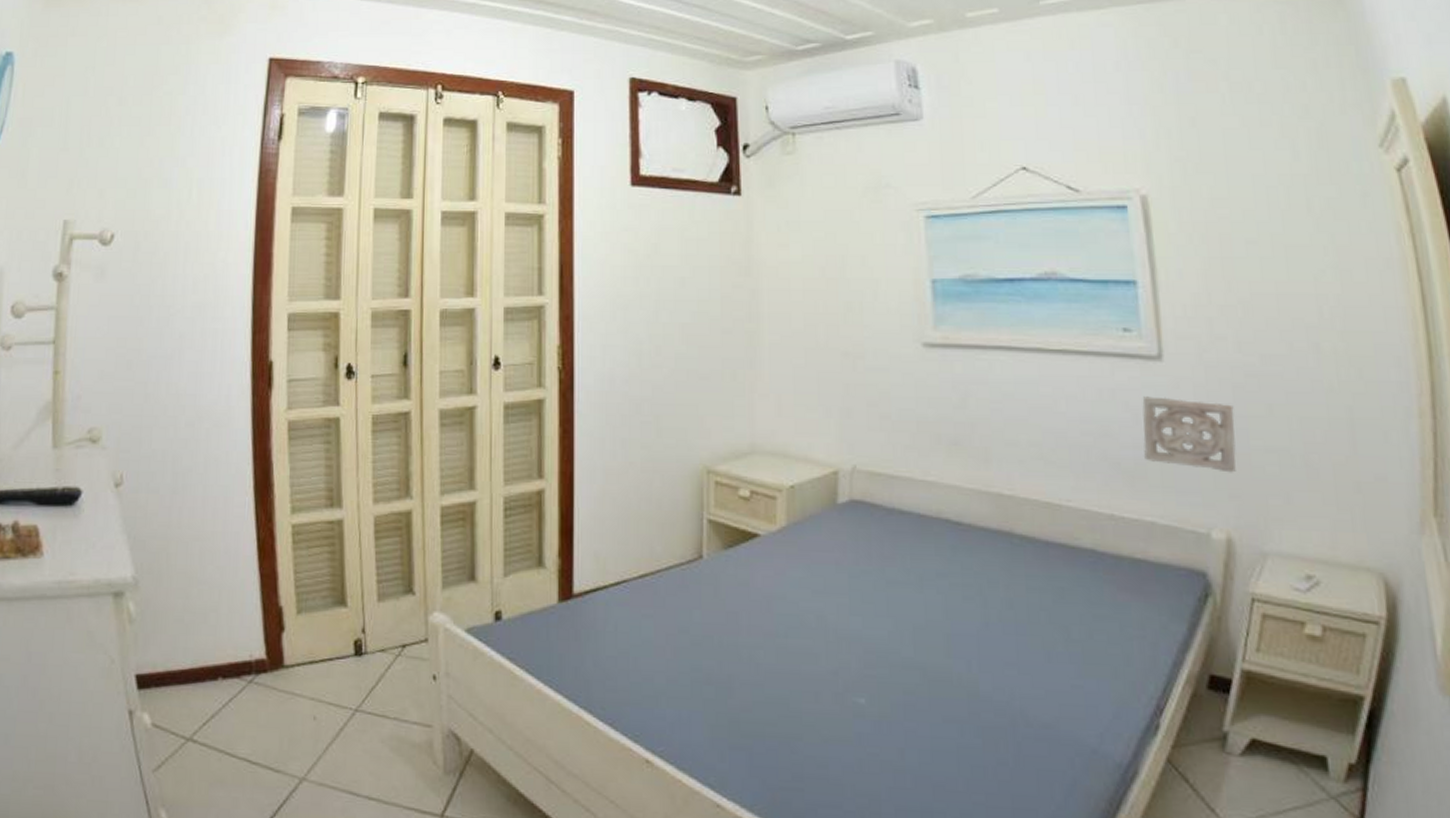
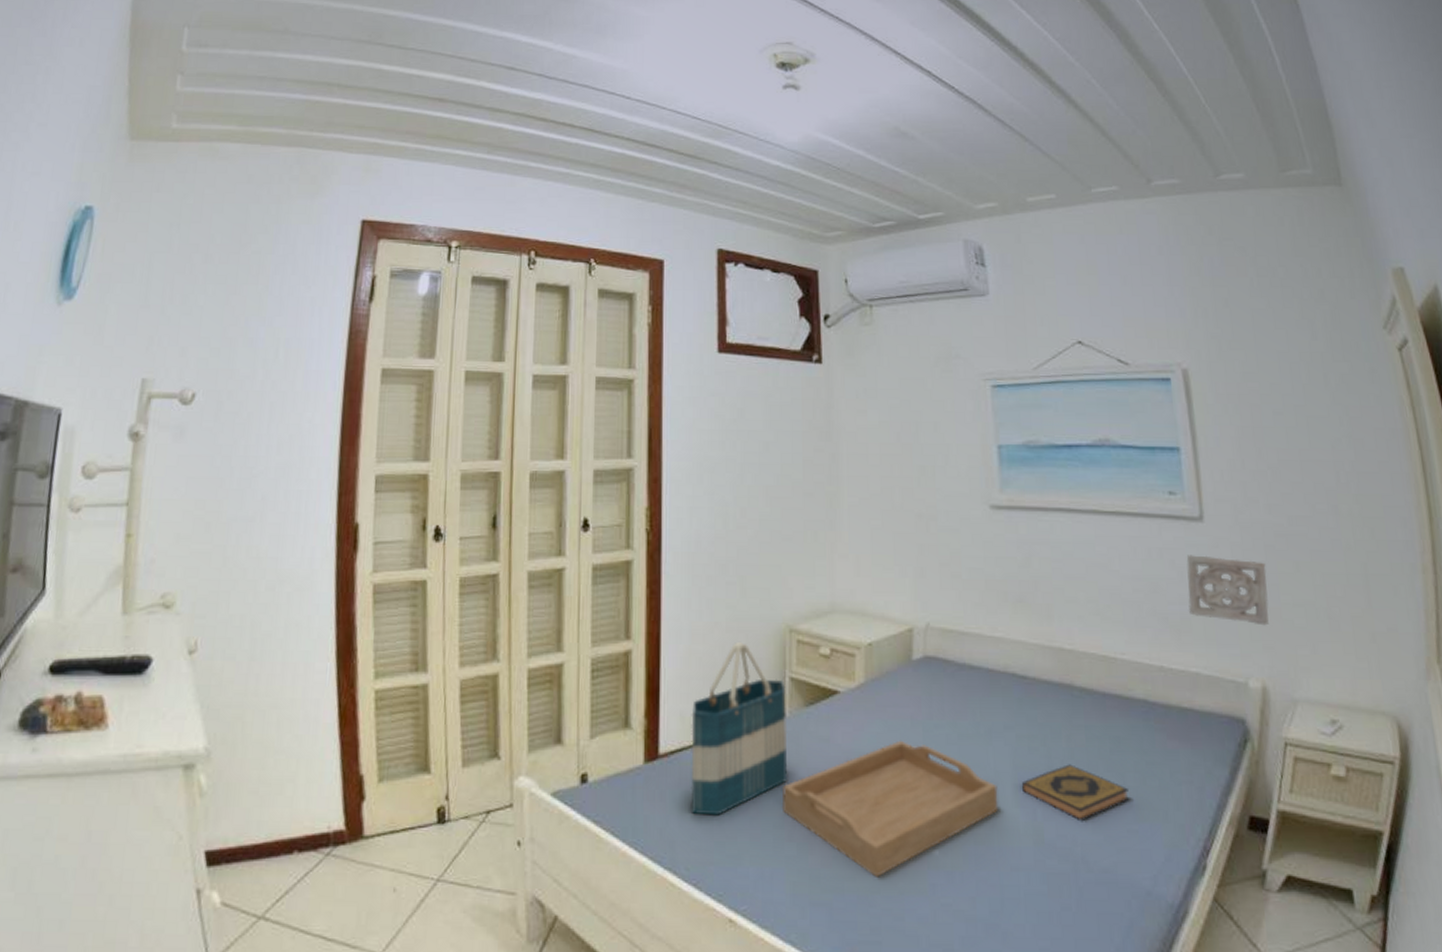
tote bag: none [606,482,706,657] -> present [691,641,788,816]
serving tray: none [699,585,930,724] -> present [781,740,999,877]
hardback book: none [954,615,1073,675] -> present [1021,764,1129,822]

